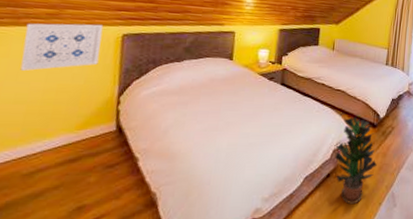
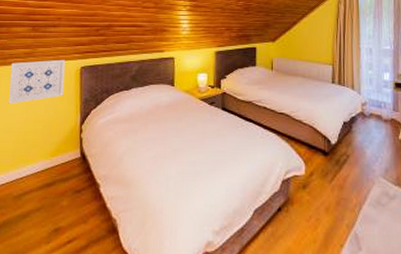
potted plant: present [334,116,378,205] -> none [283,142,334,245]

